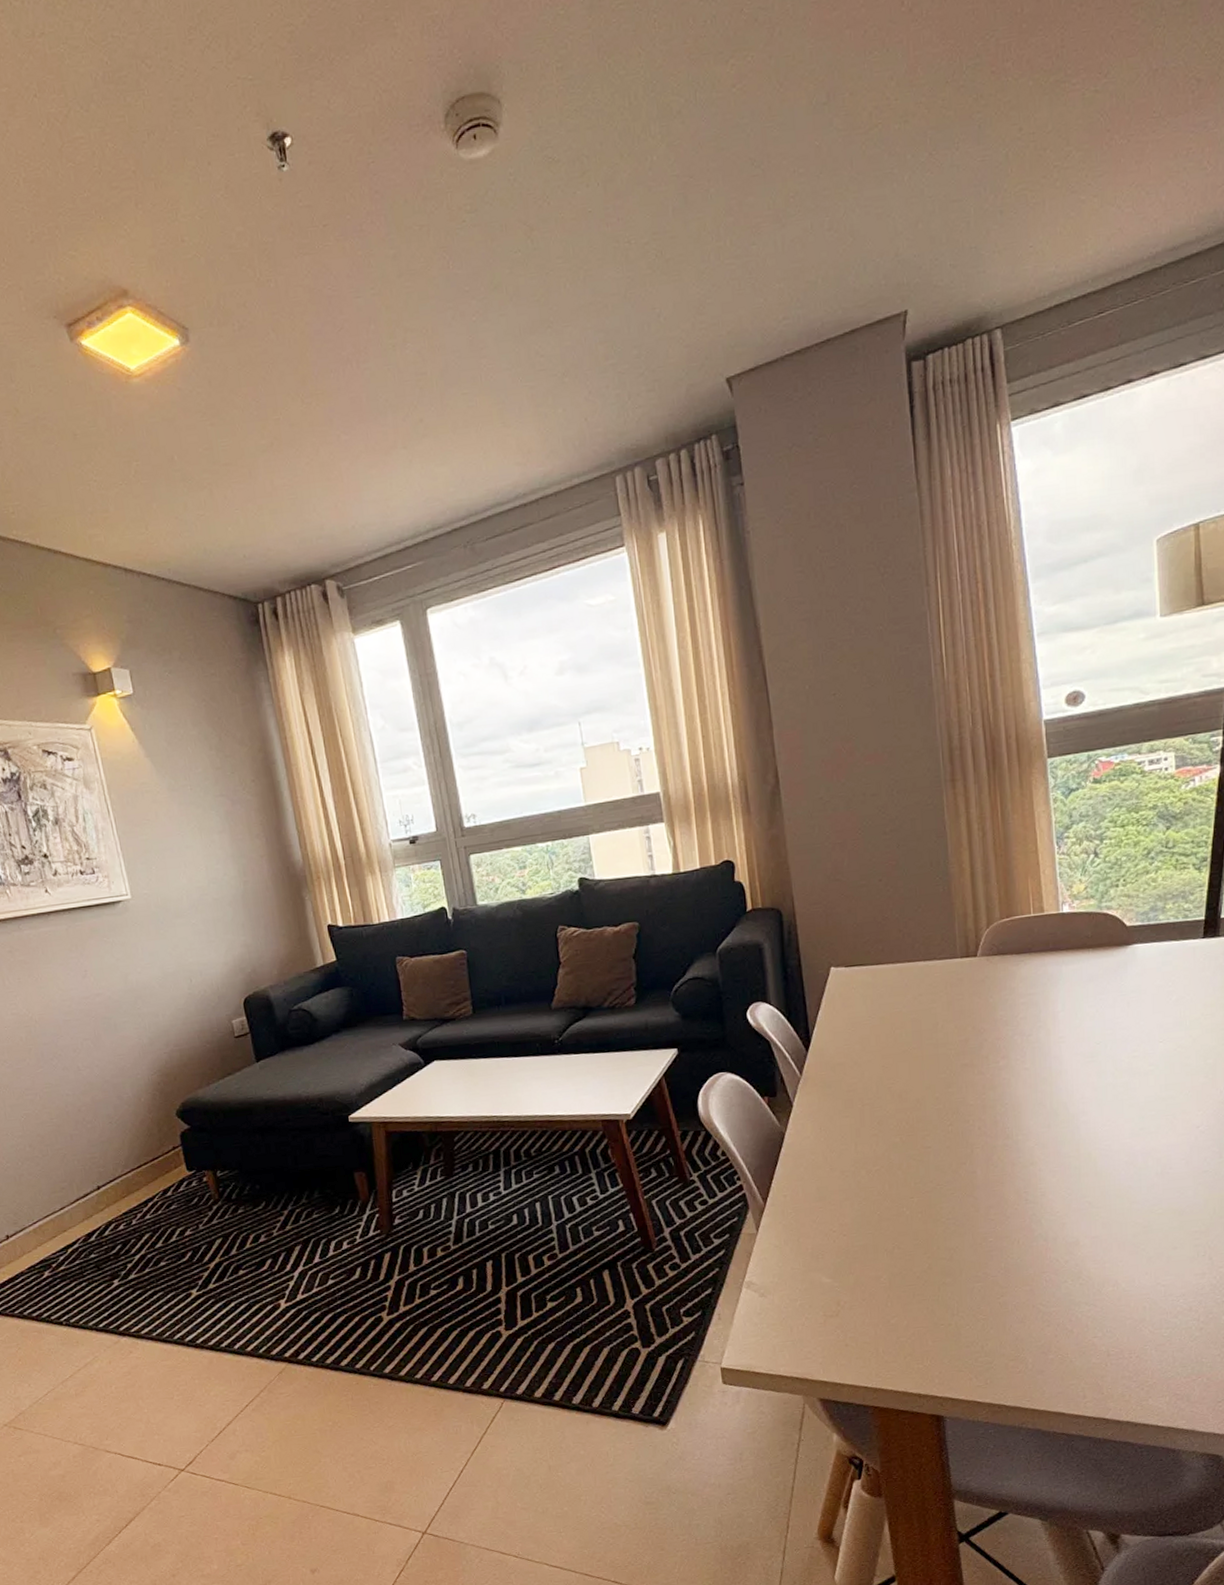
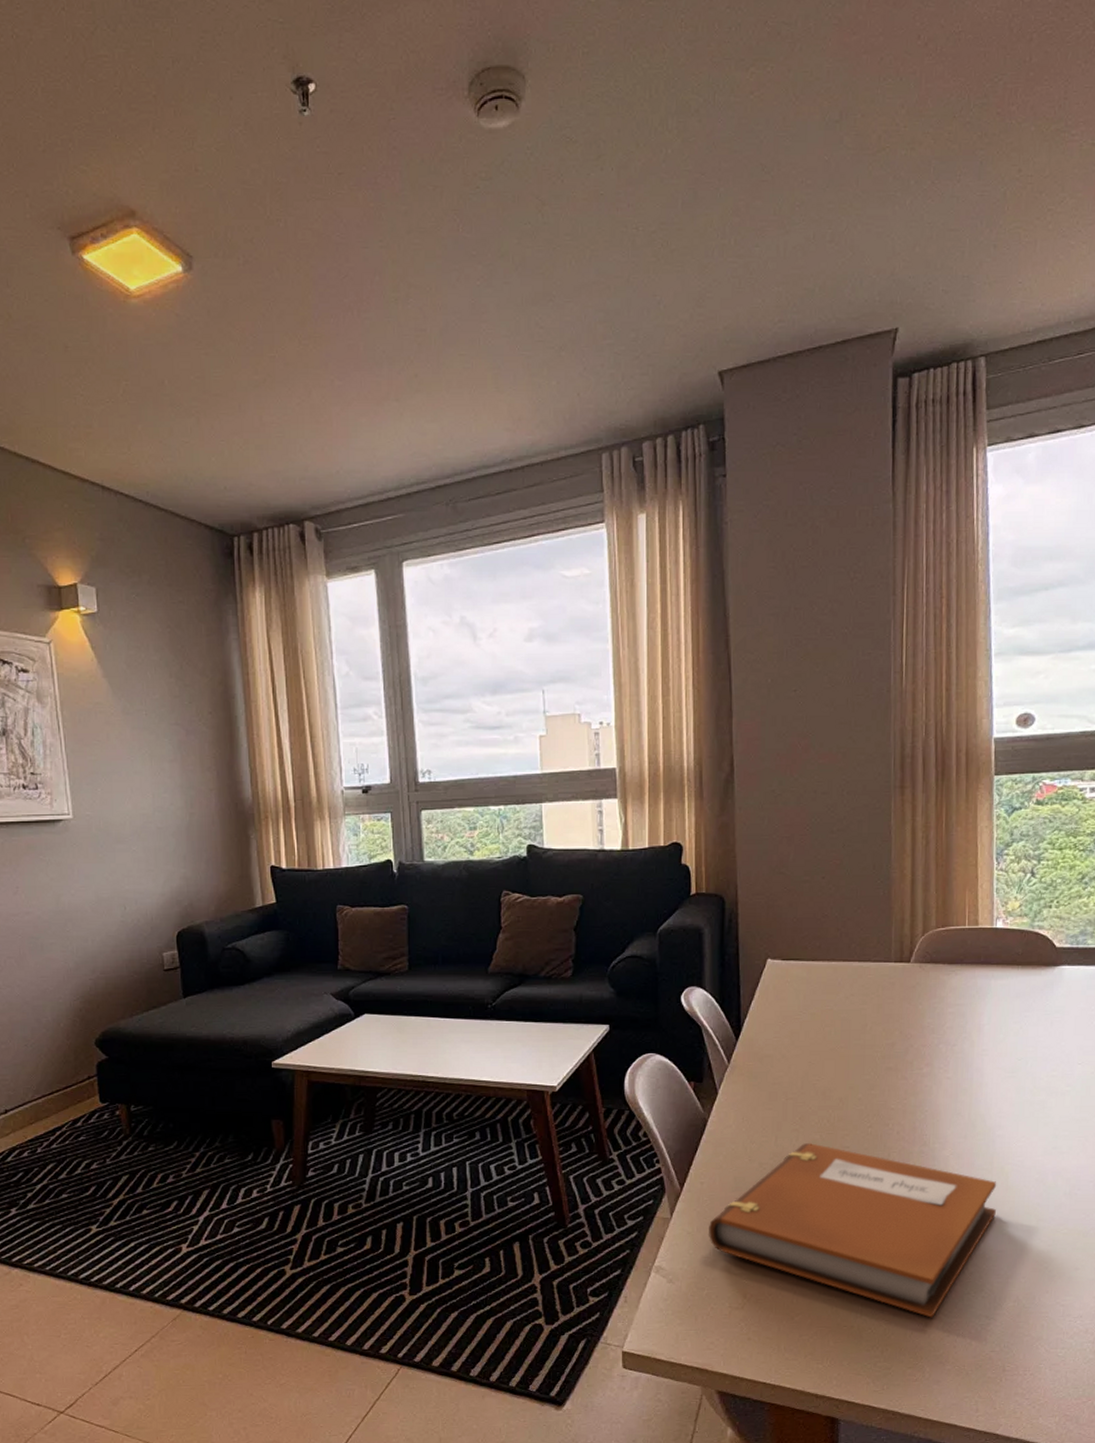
notebook: none [796,1146,1087,1309] -> present [709,1143,997,1318]

